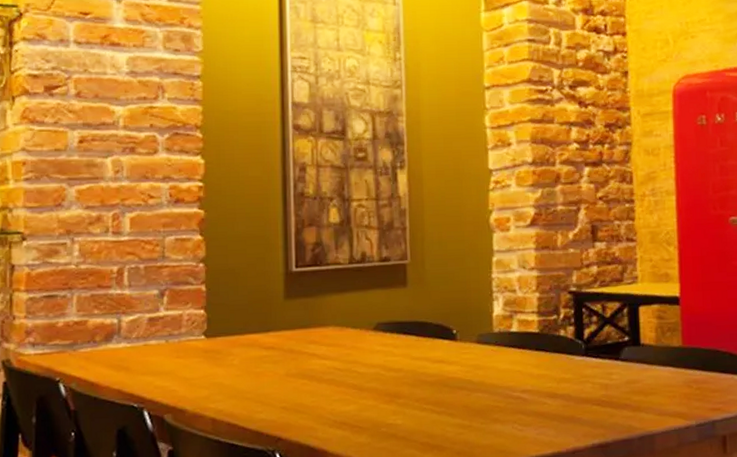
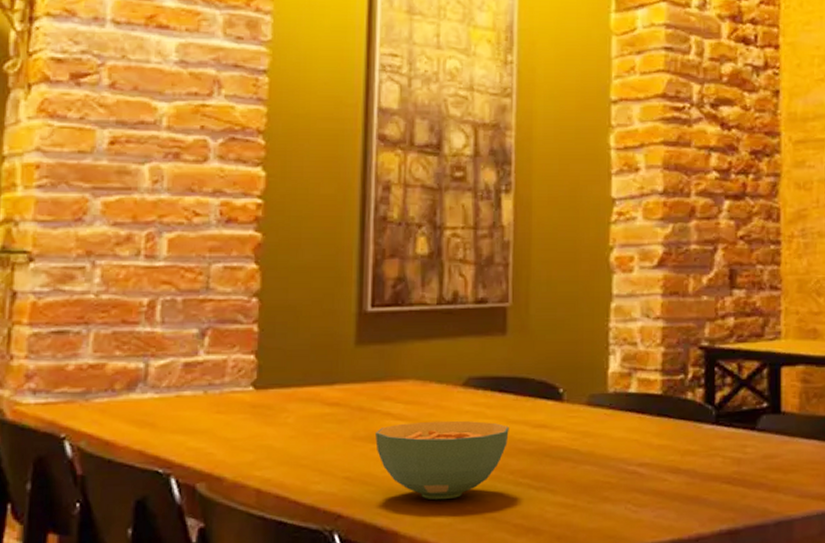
cereal bowl: none [305,359,413,424] -> present [375,420,509,500]

